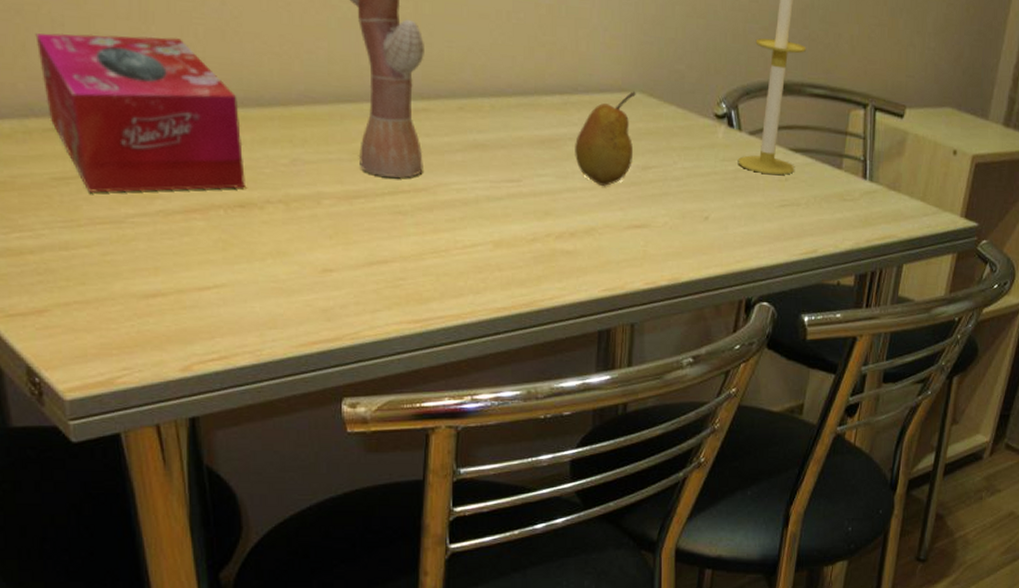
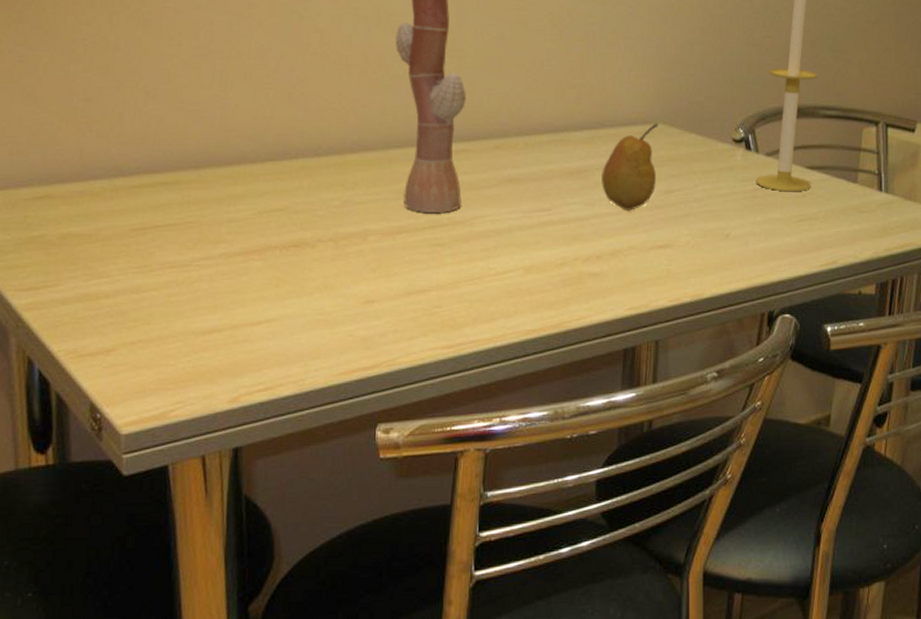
tissue box: present [35,33,245,193] -> none [130,101,301,240]

